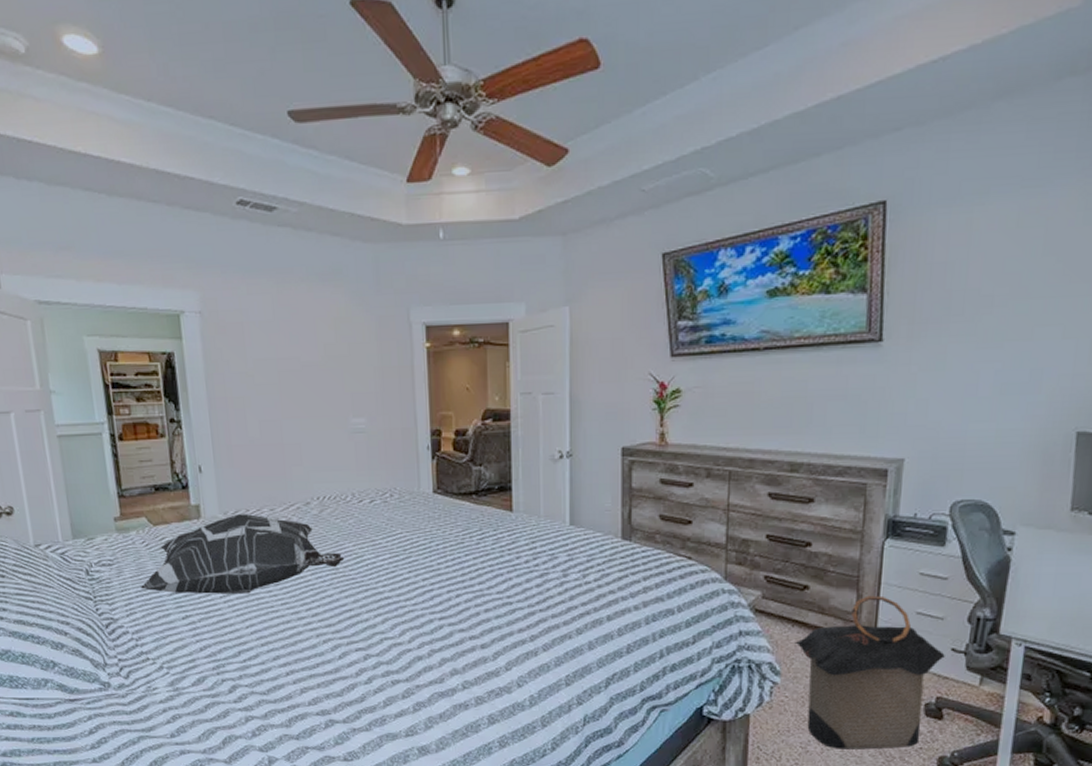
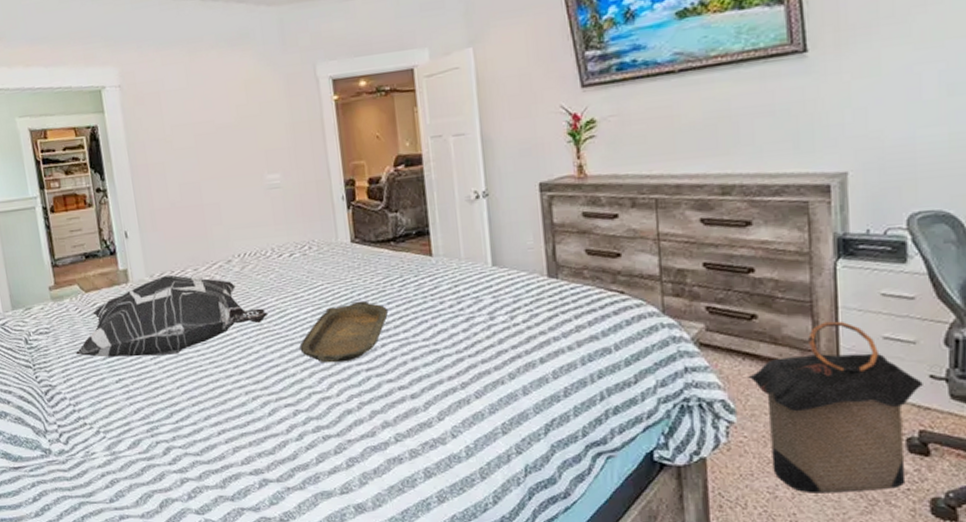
serving tray: none [374,551,466,610] -> present [299,300,389,363]

